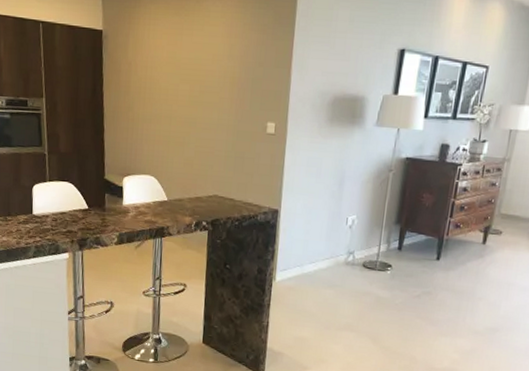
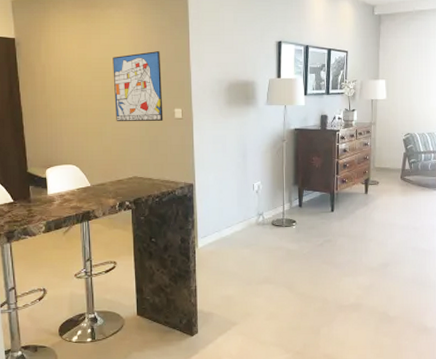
wall art: none [201,53,258,135] -> present [113,51,163,122]

